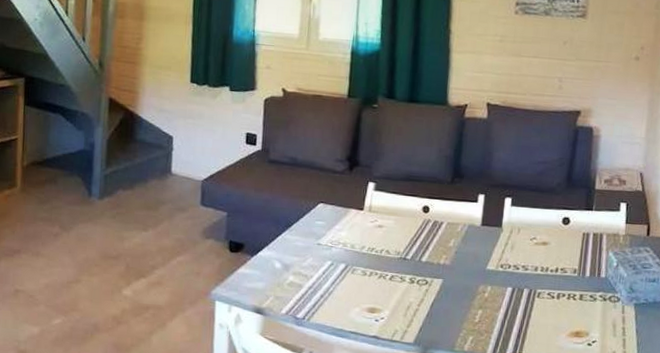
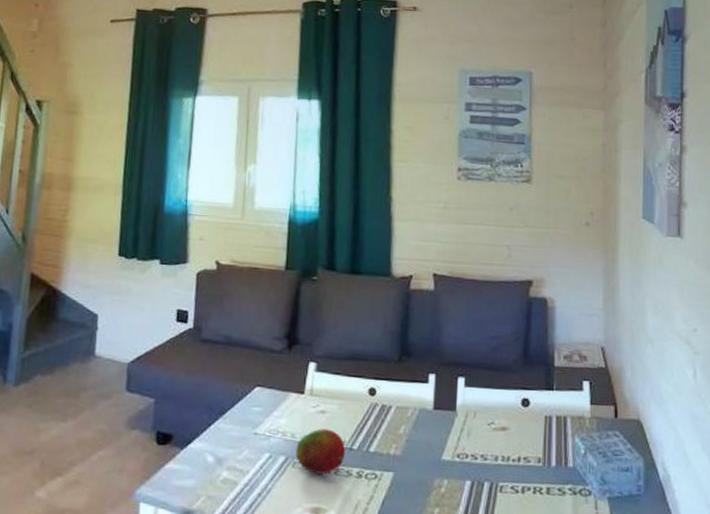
fruit: none [355,241,400,280] -> present [296,429,346,474]

